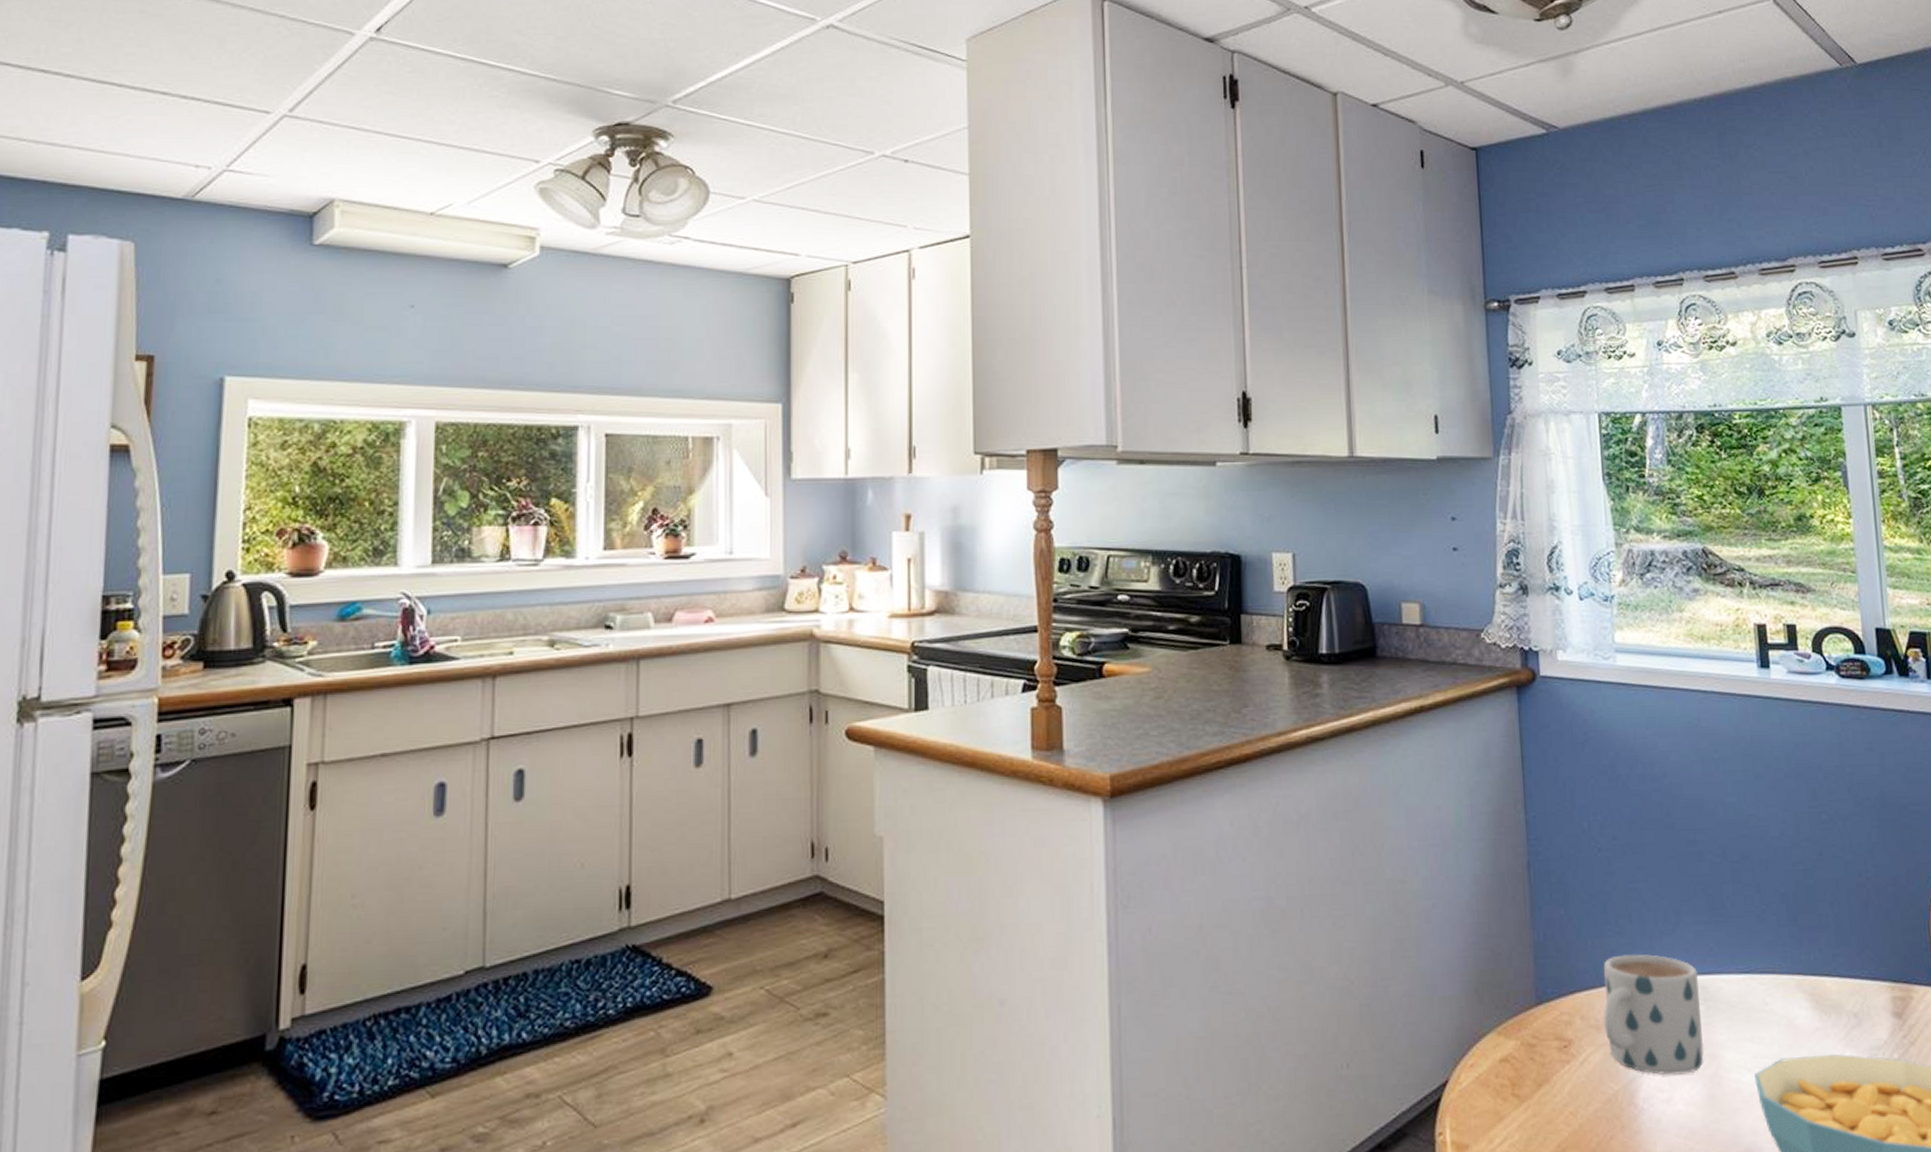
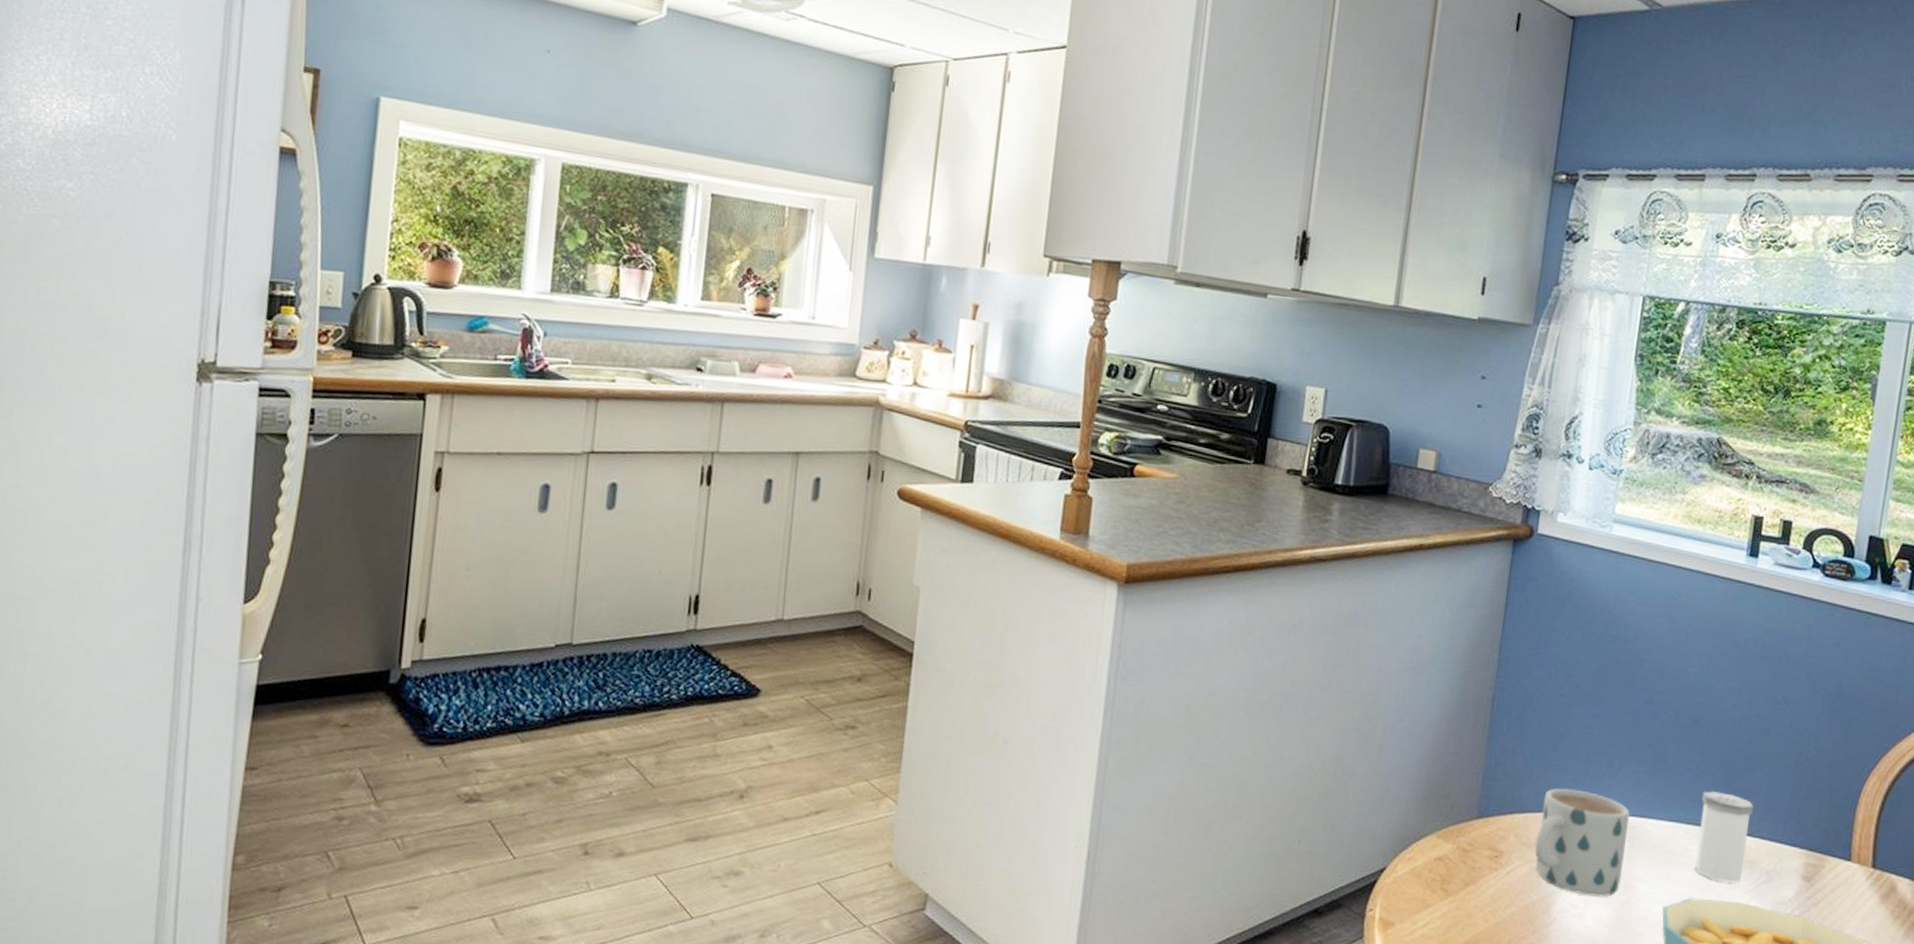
salt shaker: none [1769,931,1830,1035] -> present [1694,791,1753,884]

